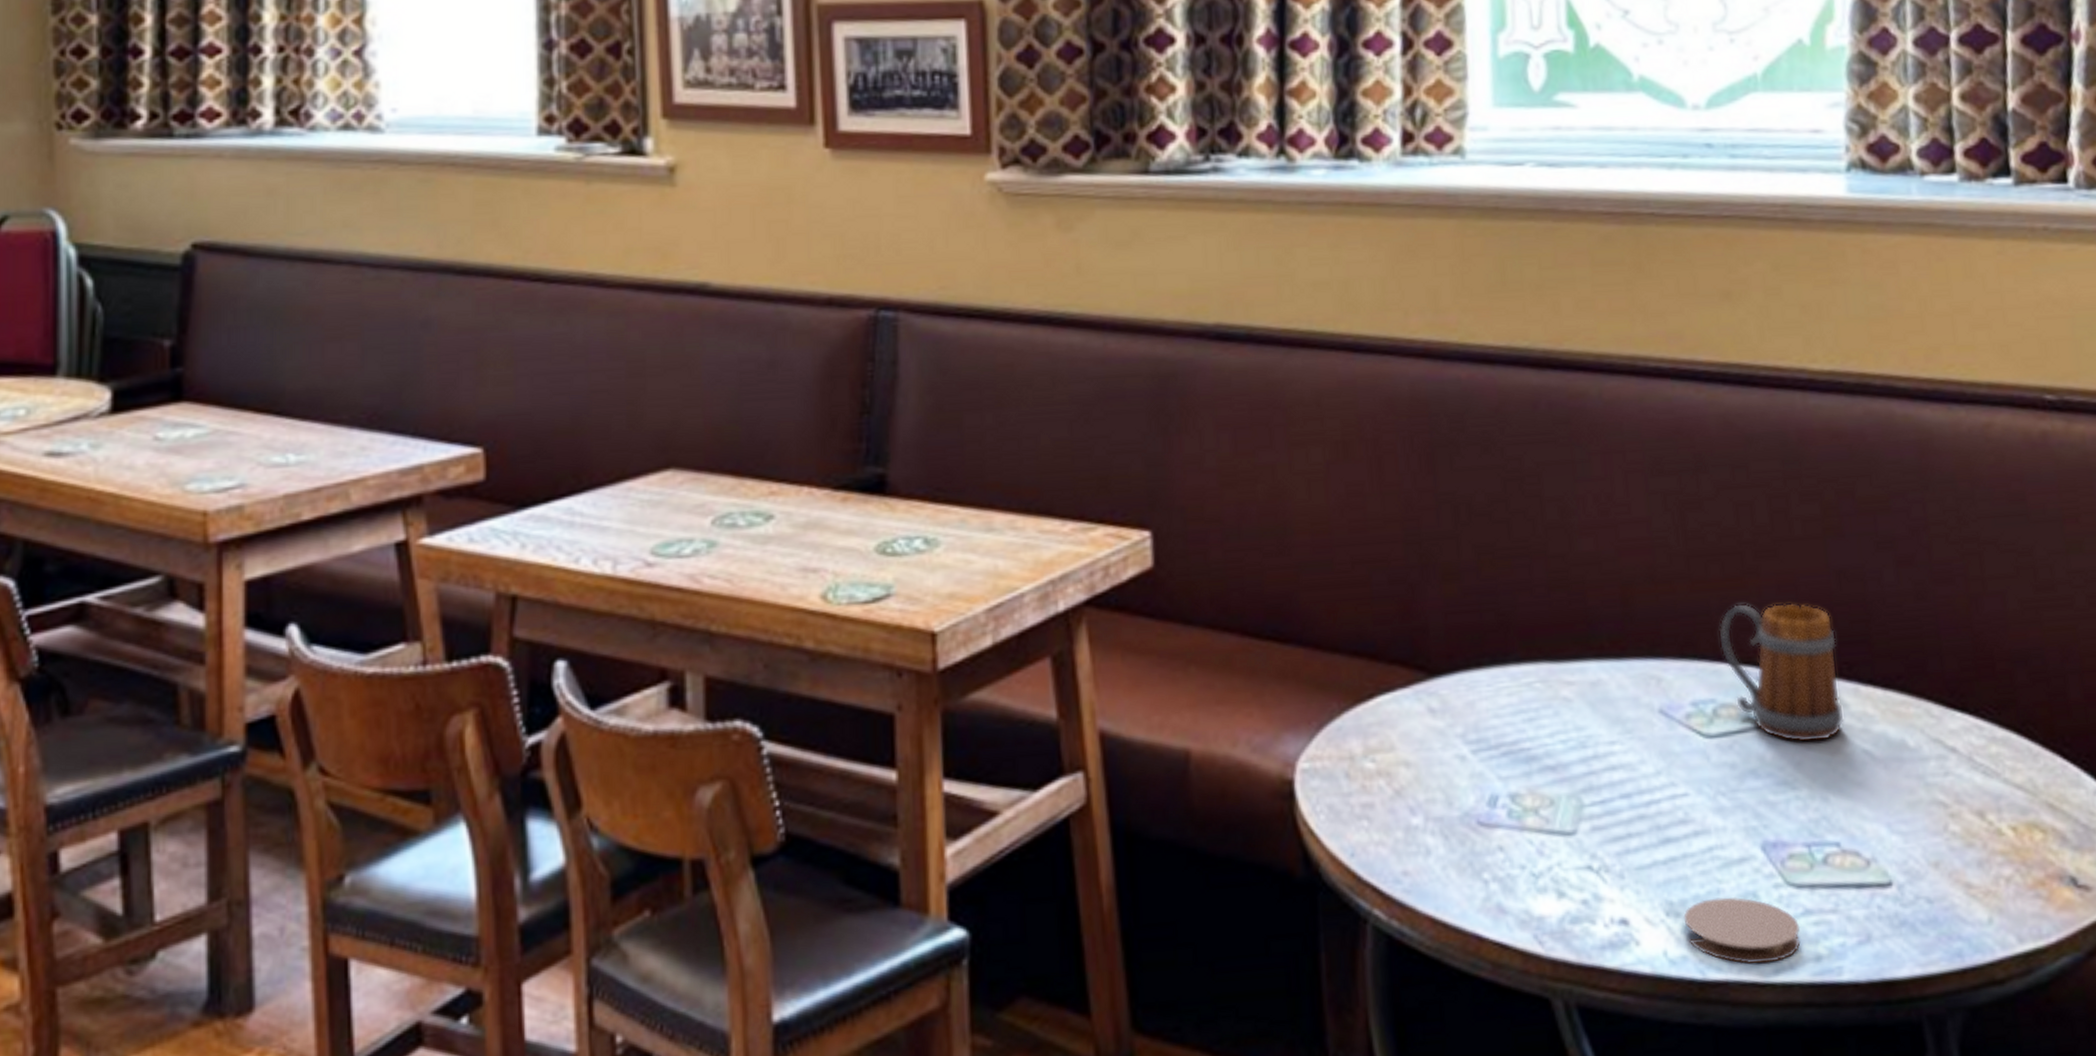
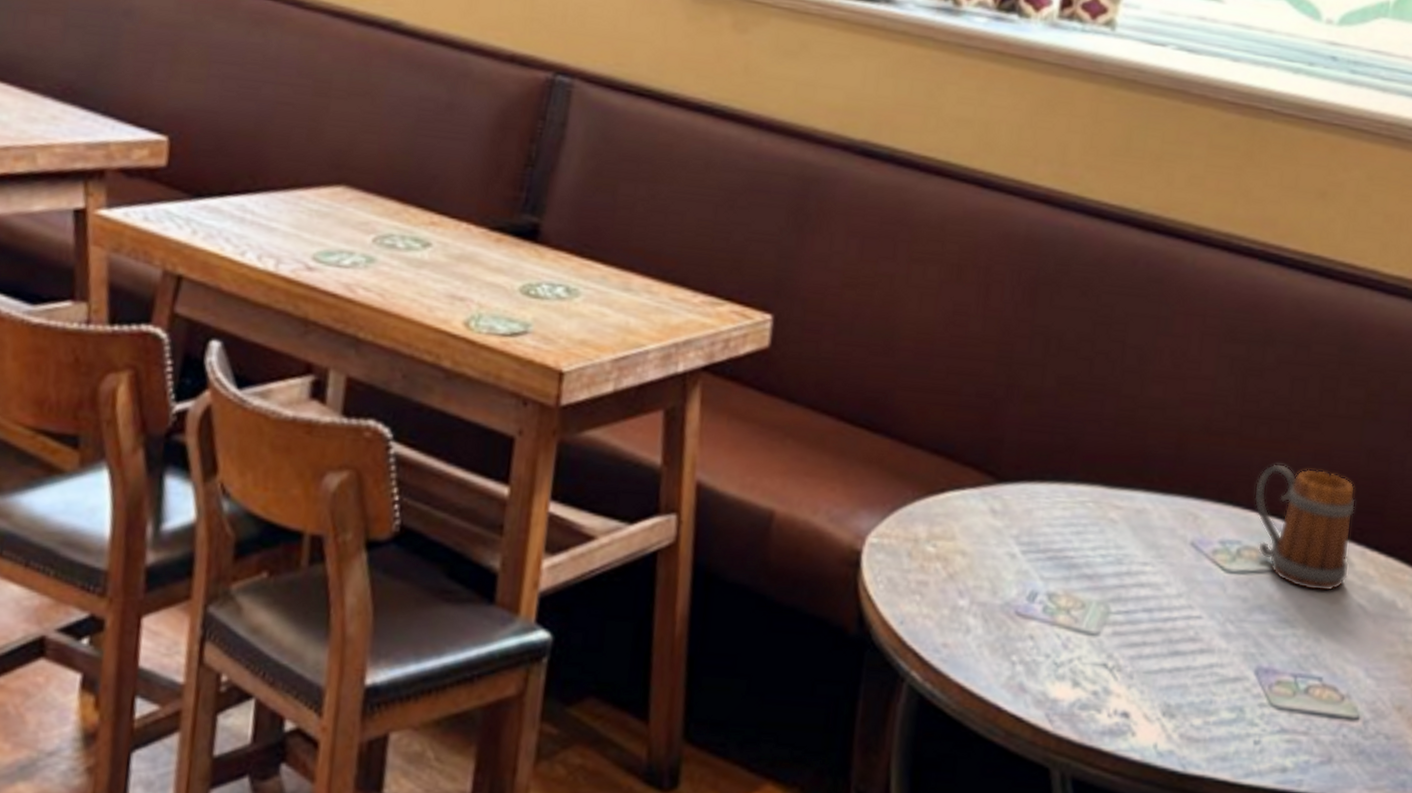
coaster: present [1683,896,1801,964] -> none [1176,707,1274,767]

